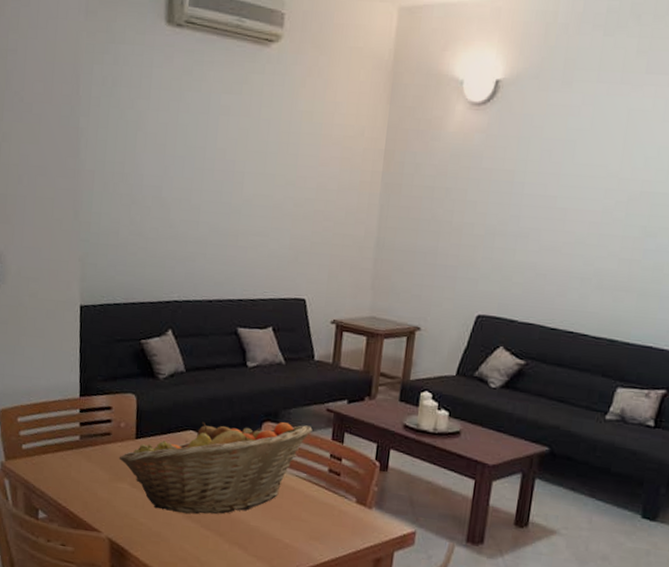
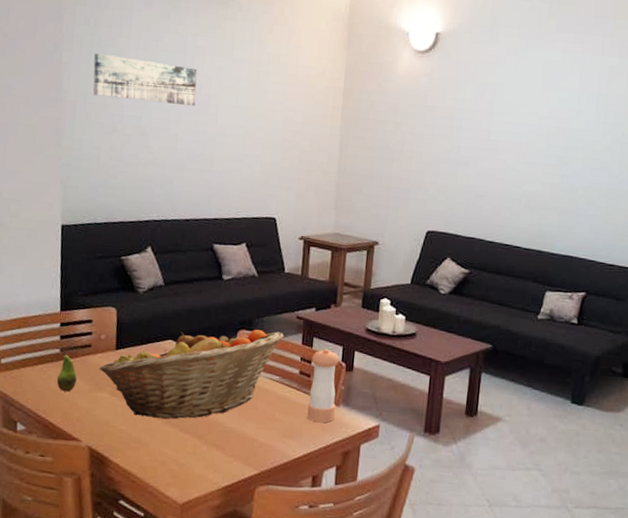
fruit: none [76,434,97,481] -> present [57,347,77,392]
wall art: none [111,116,222,173] -> present [93,53,197,106]
pepper shaker: none [336,446,373,527] -> present [307,349,340,423]

